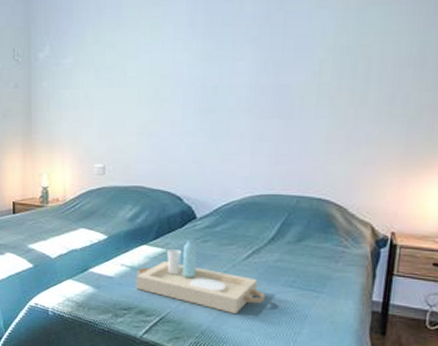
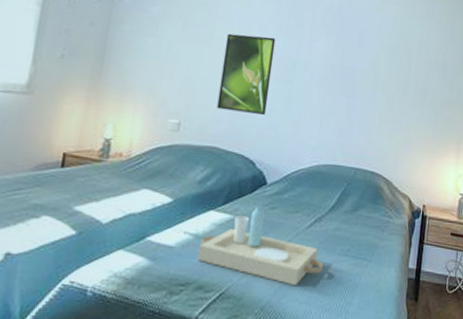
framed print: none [137,66,193,149] -> present [216,33,276,115]

